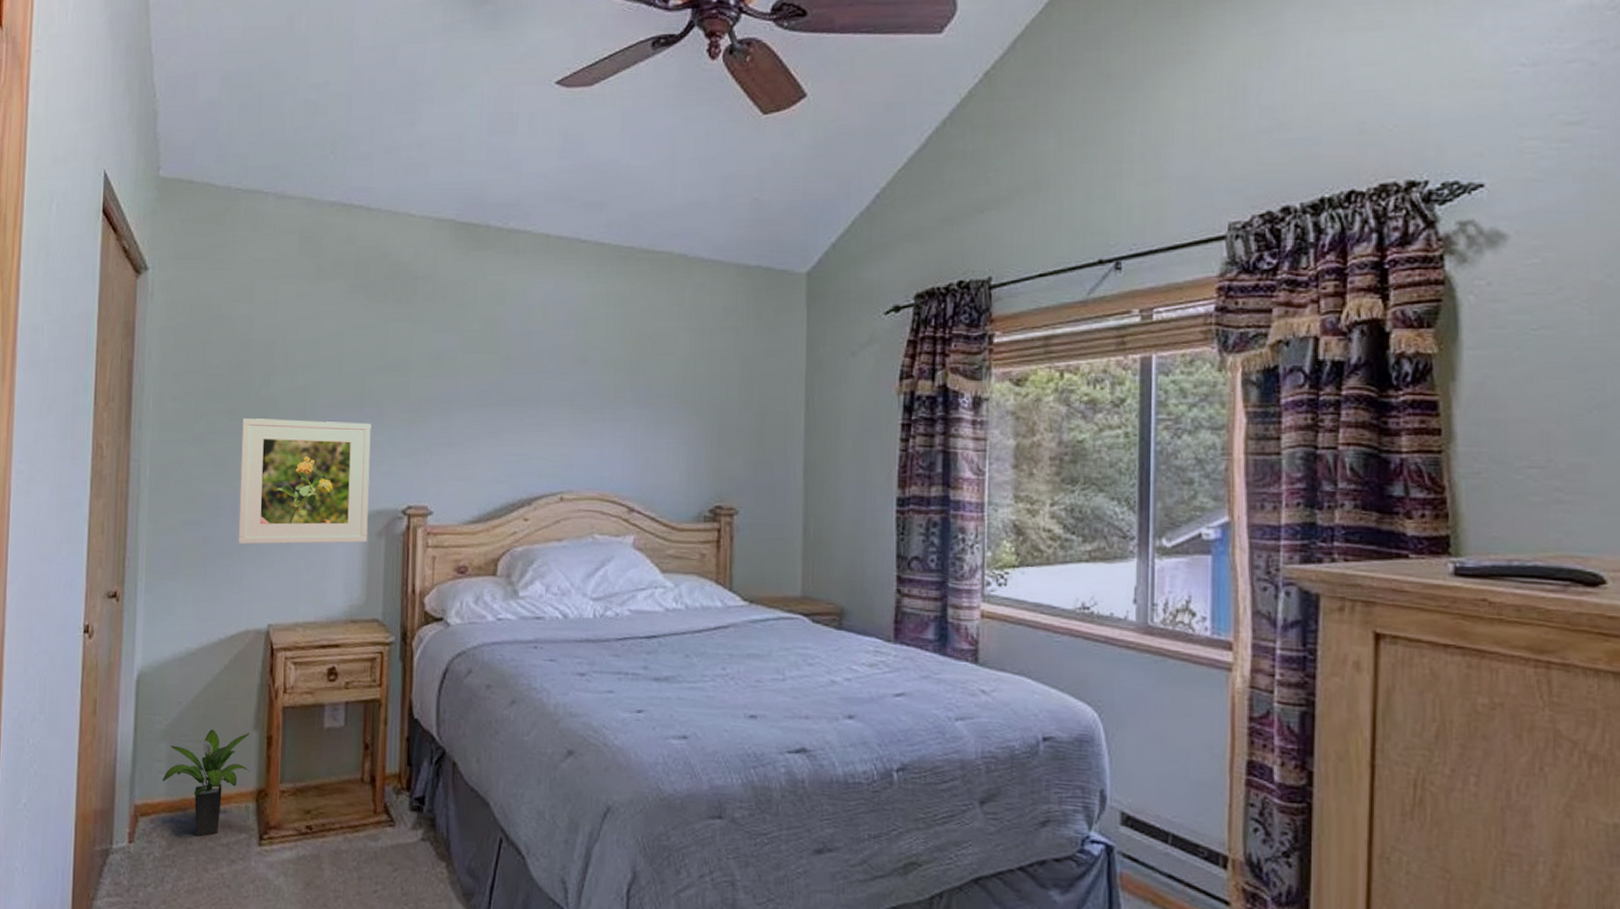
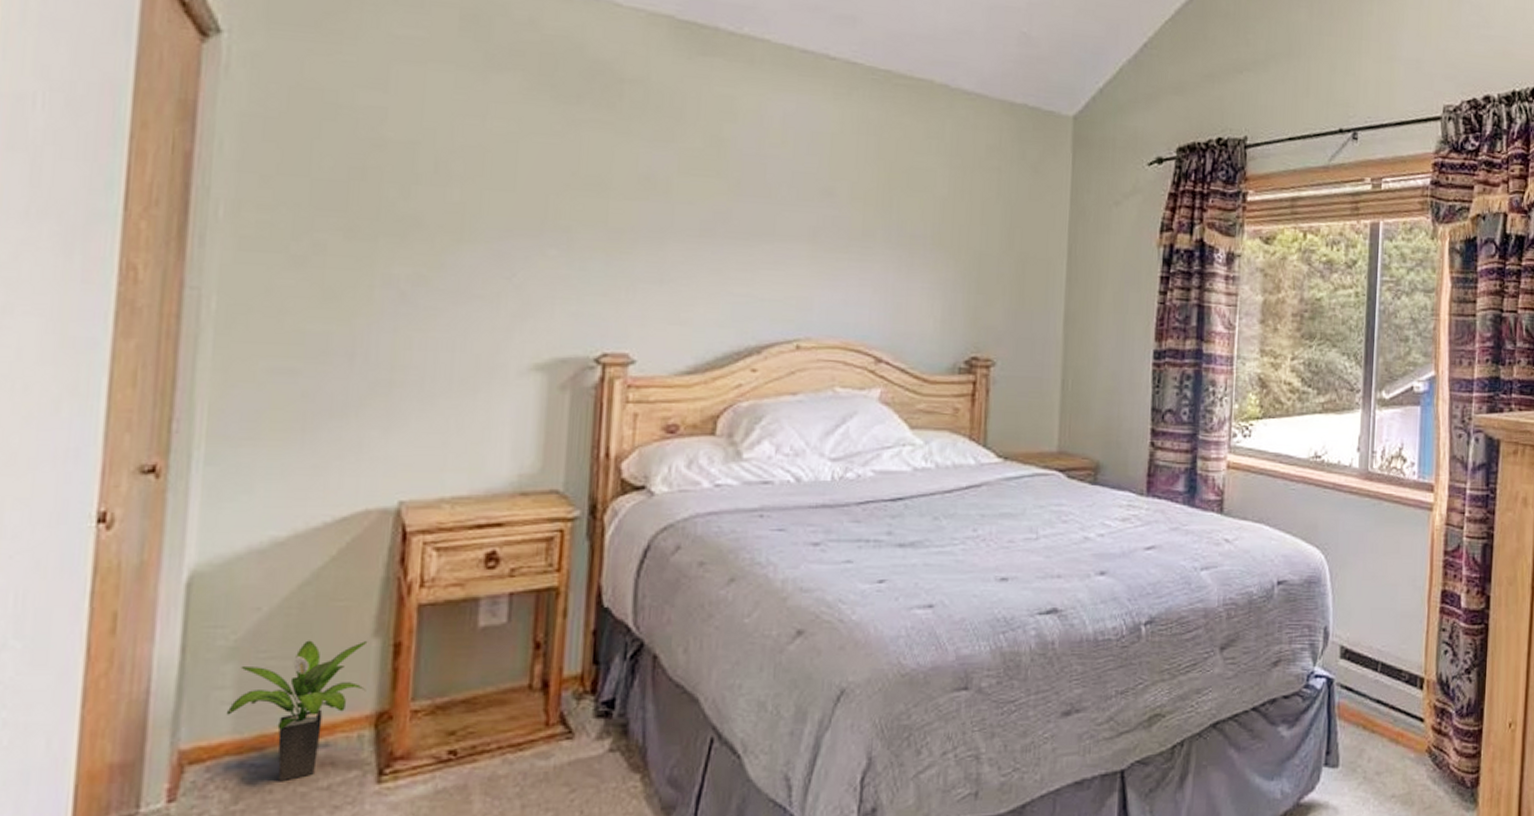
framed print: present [238,418,371,545] -> none [356,238,556,401]

